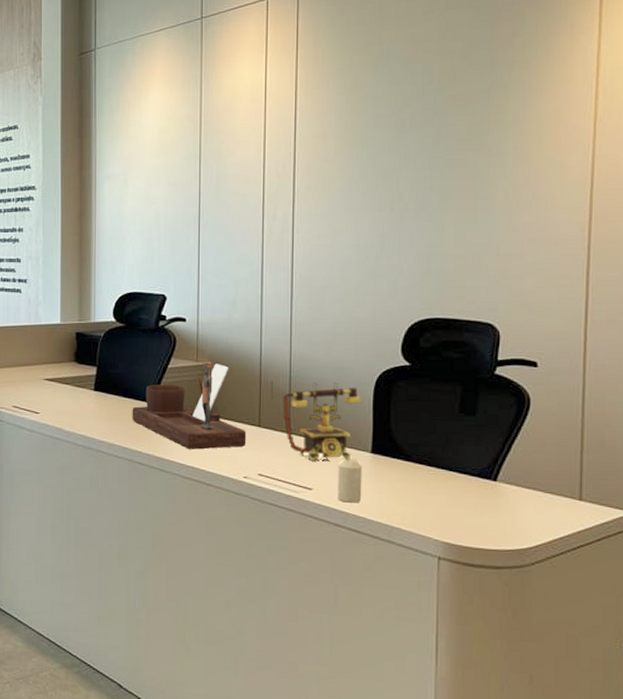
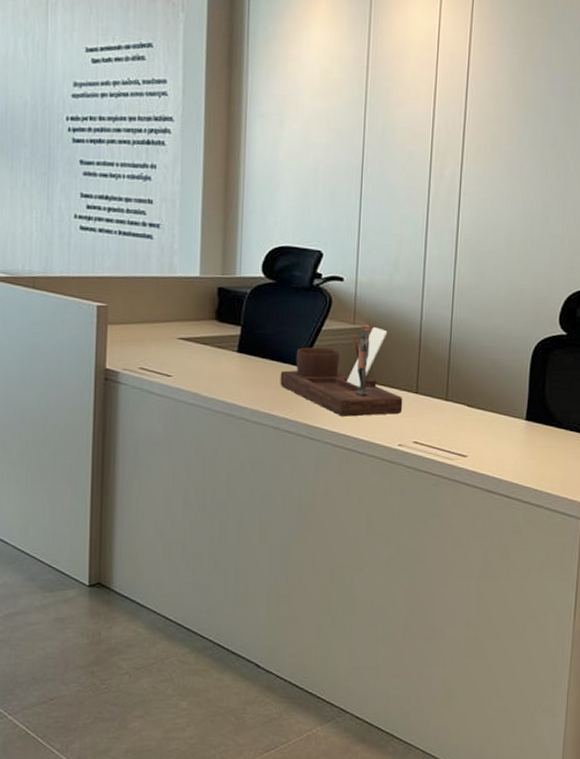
telephone: present [271,380,362,461] -> none [430,346,519,429]
candle: present [338,459,362,503] -> none [491,426,517,469]

